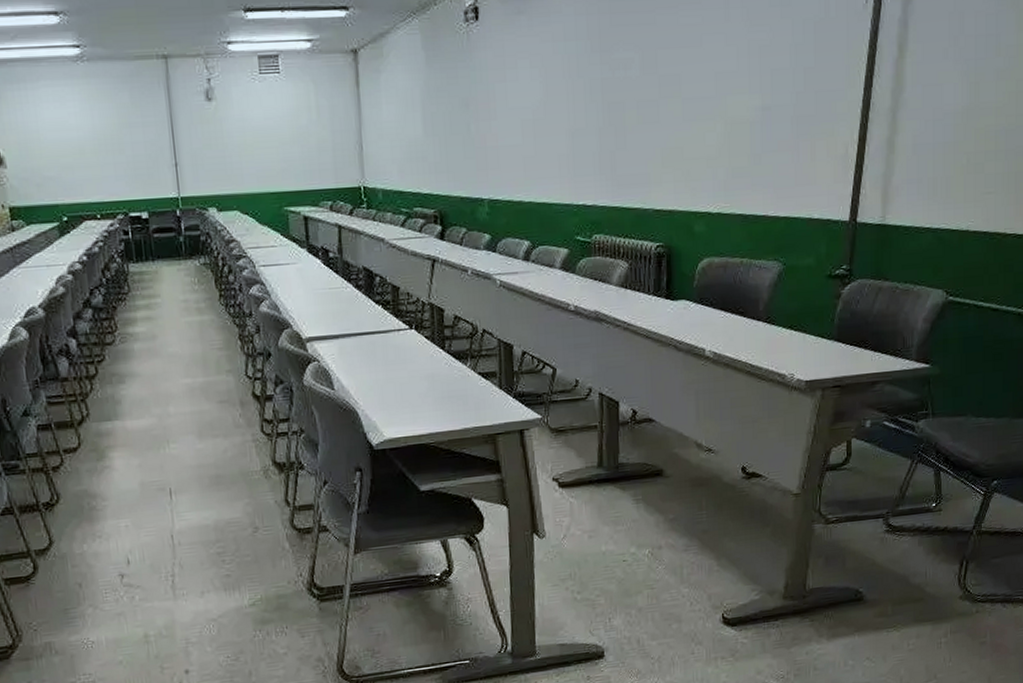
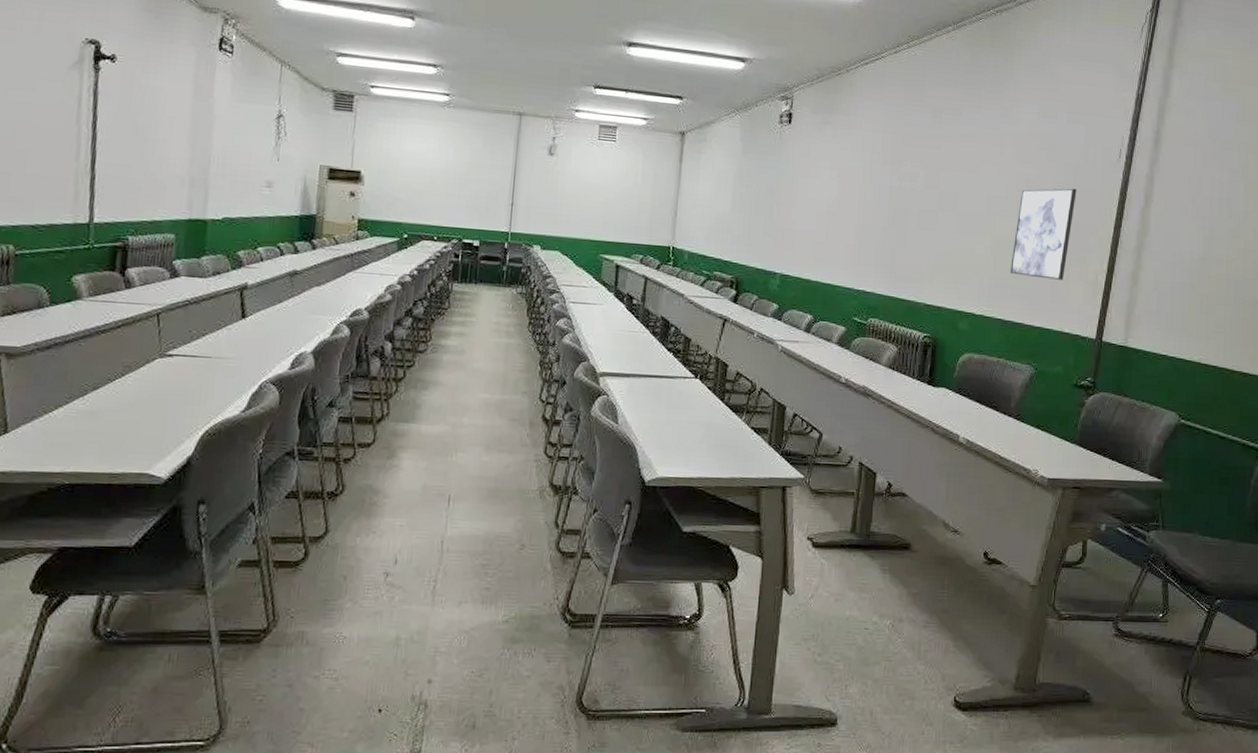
wall art: none [747,48,818,161] -> present [1010,188,1077,280]

